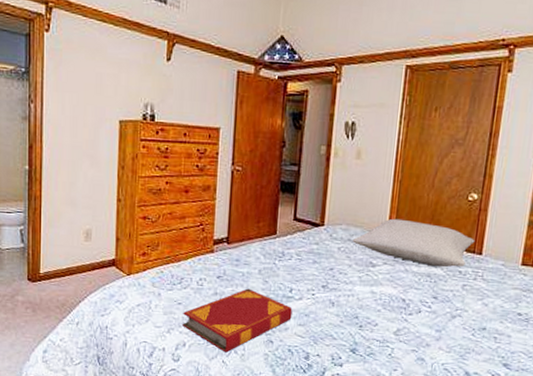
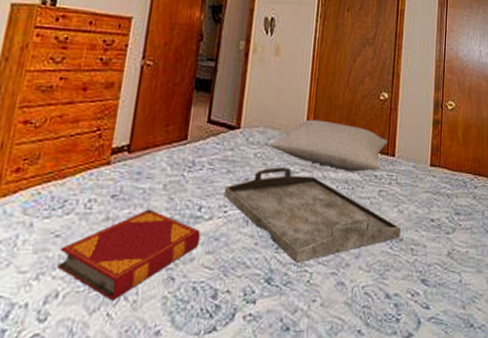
serving tray: none [311,260,485,340] -> present [224,167,402,263]

